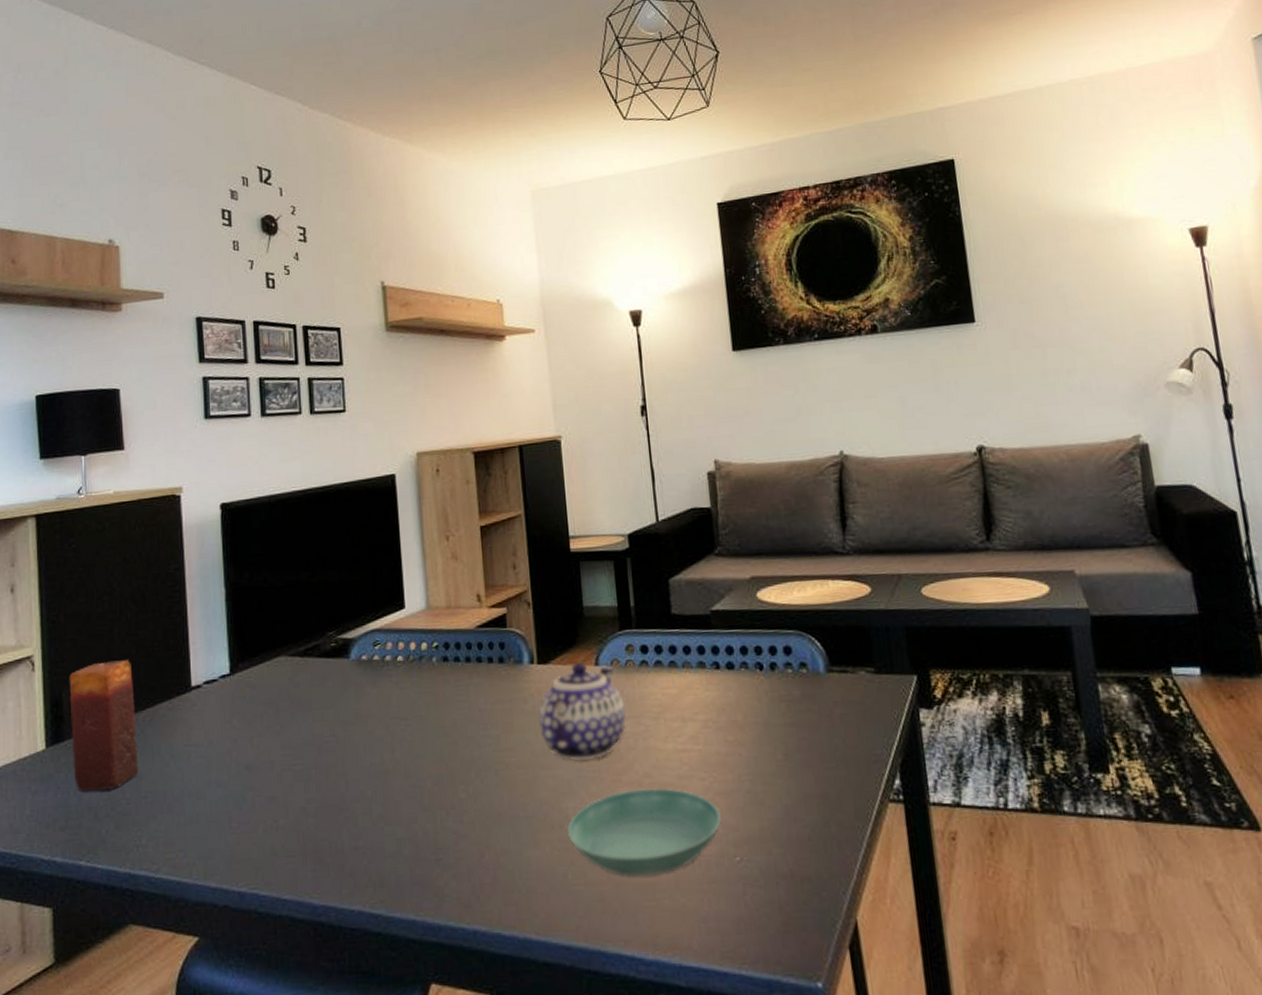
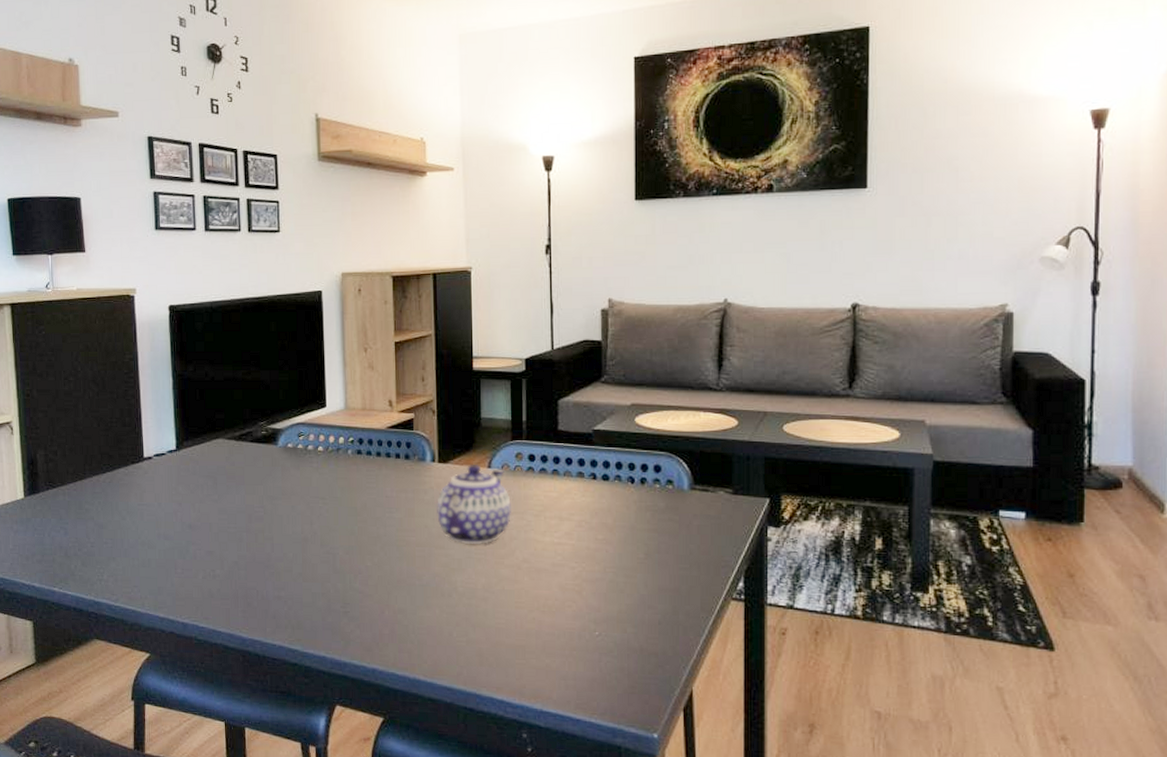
candle: present [69,660,139,791] -> none [42,431,101,534]
saucer: present [567,787,722,877] -> none [455,571,587,641]

